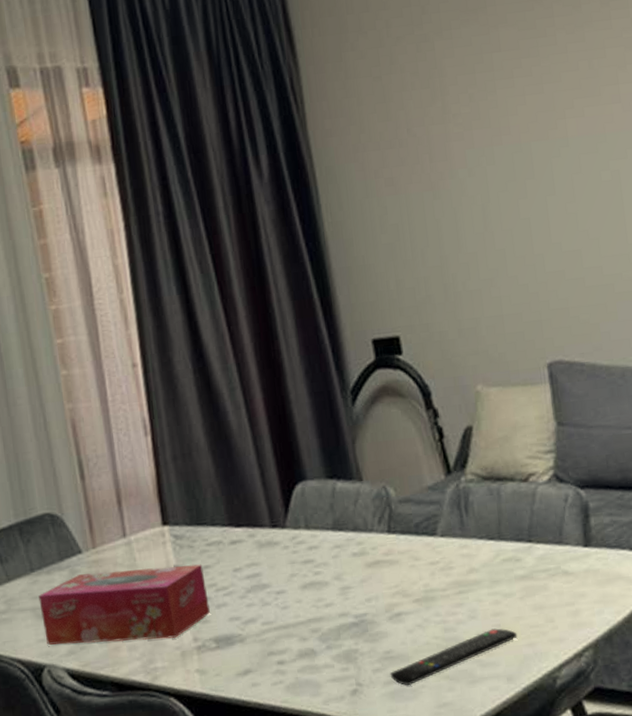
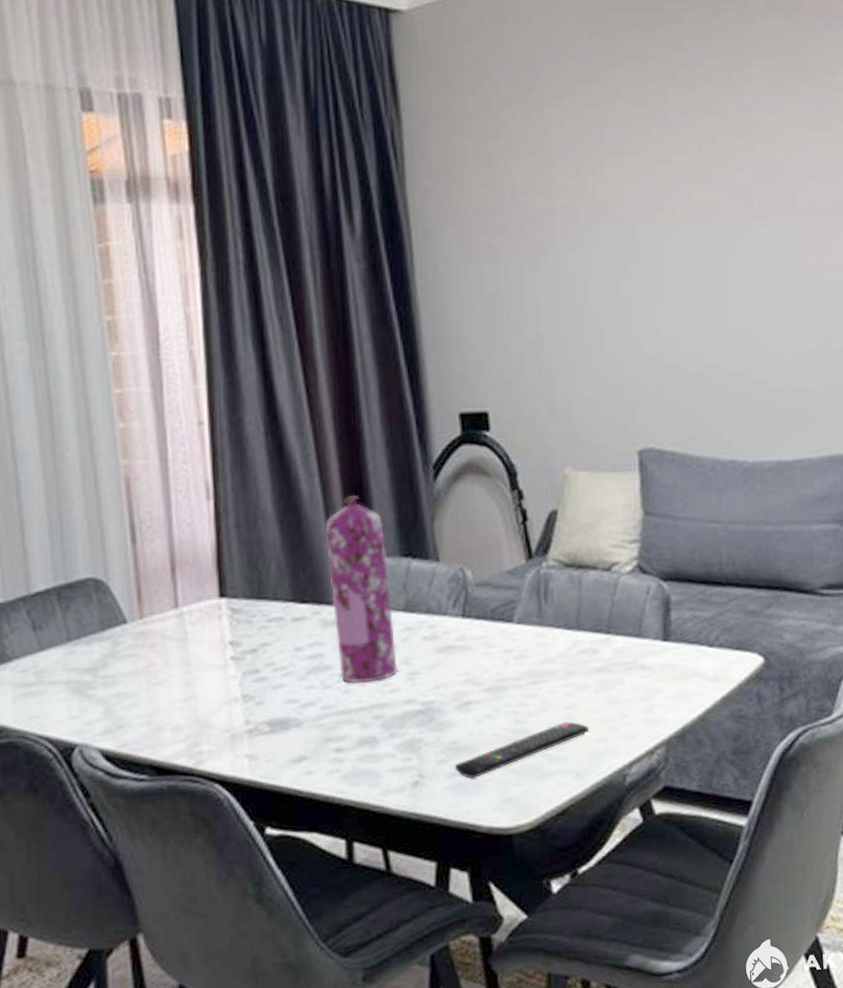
tissue box: present [38,564,210,645] -> none [74,640,265,723]
gas cylinder: none [254,423,330,600] -> present [325,495,398,684]

